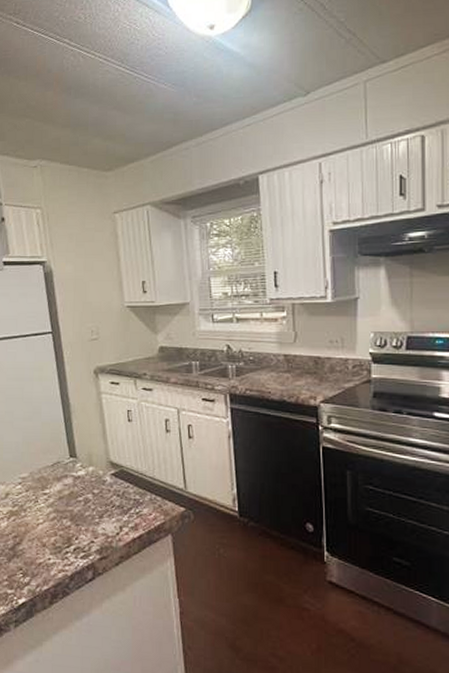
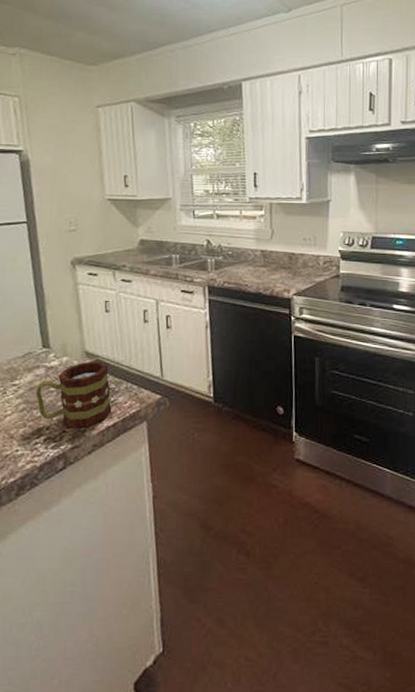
mug: none [64,471,137,539] -> present [35,361,112,428]

